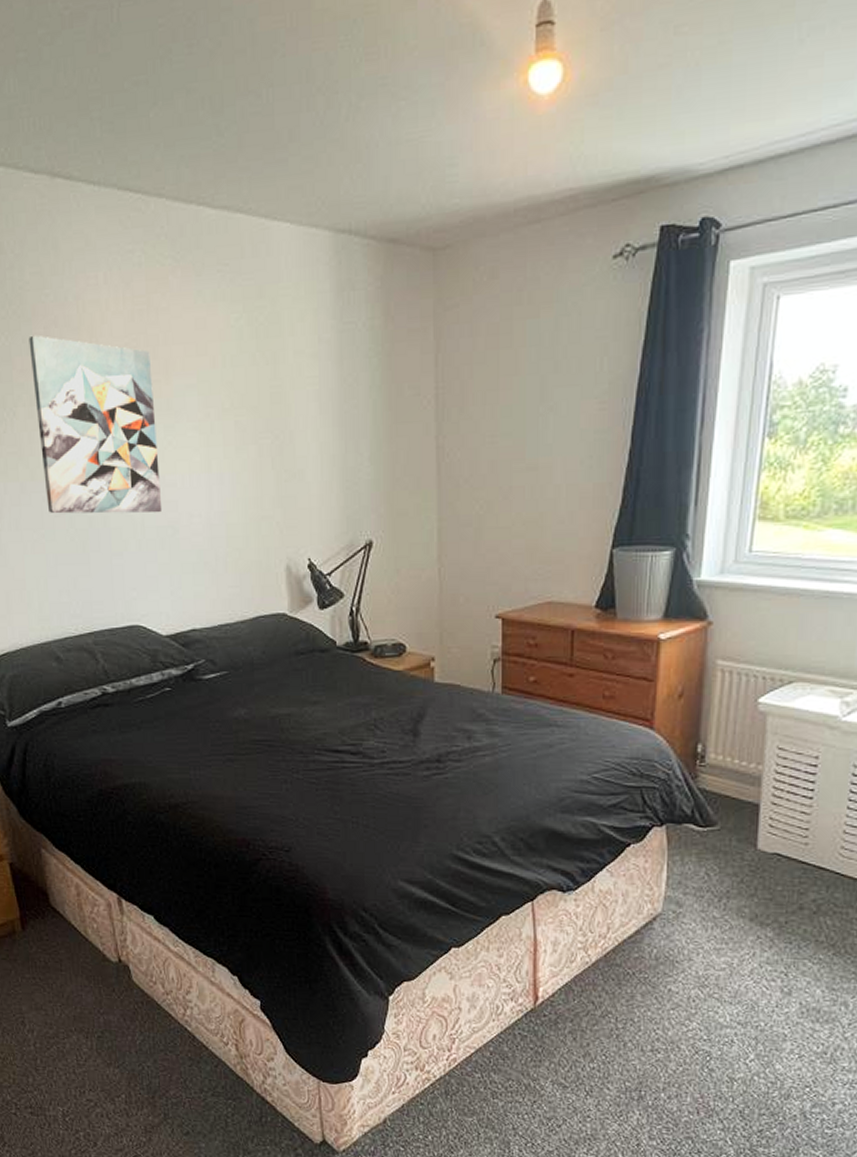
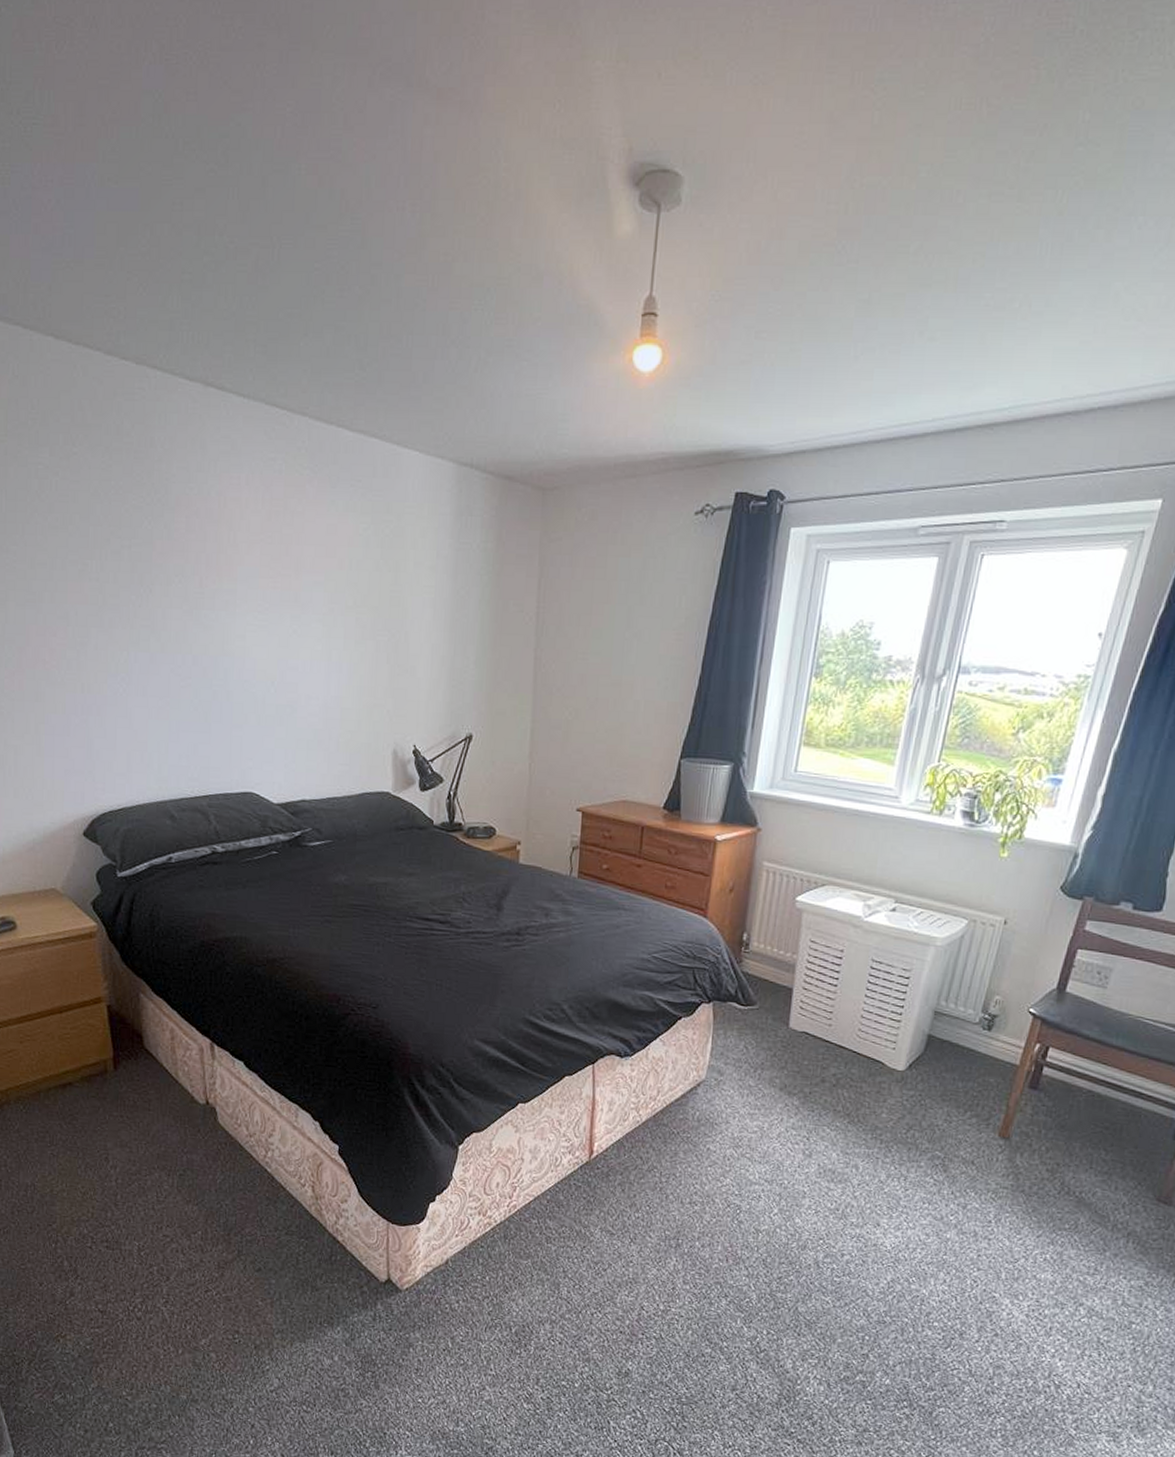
wall art: present [28,335,163,514] -> none [170,522,284,693]

